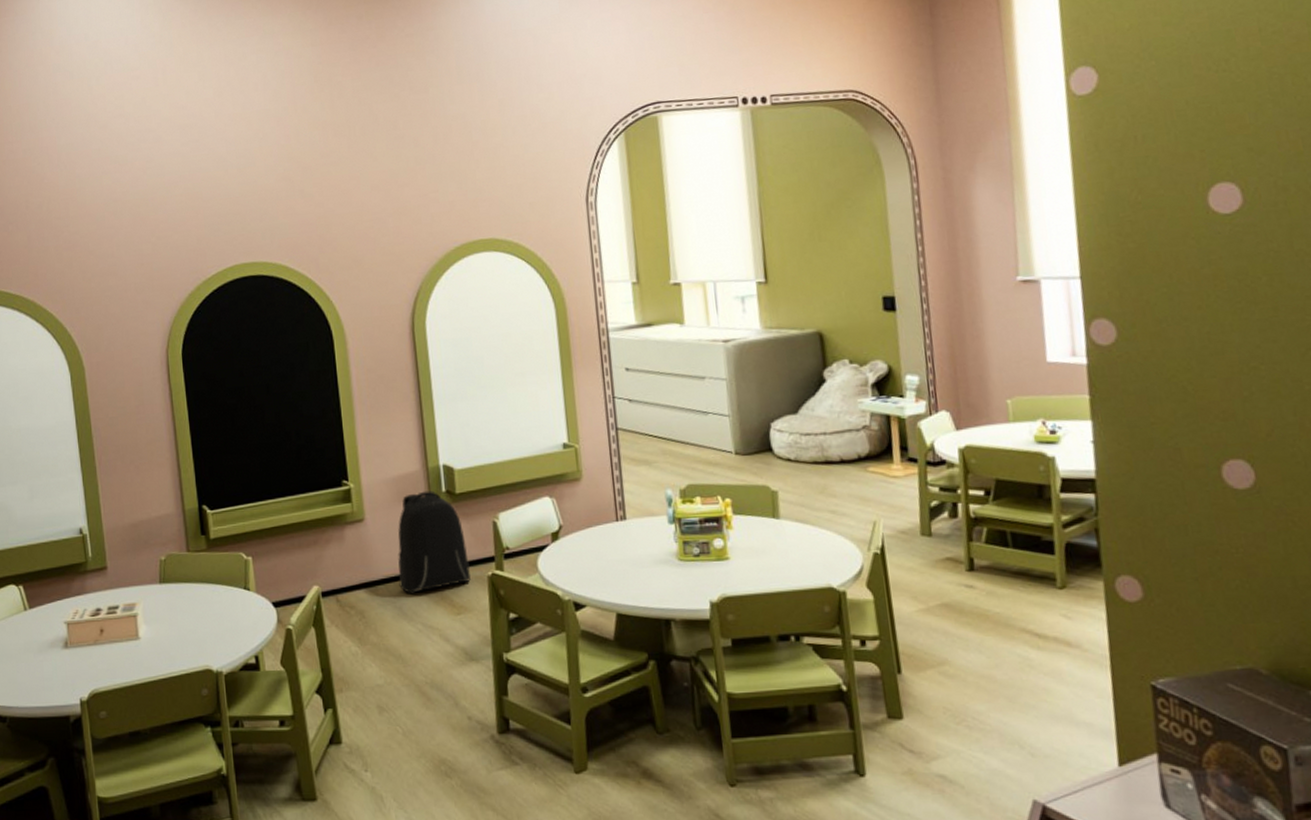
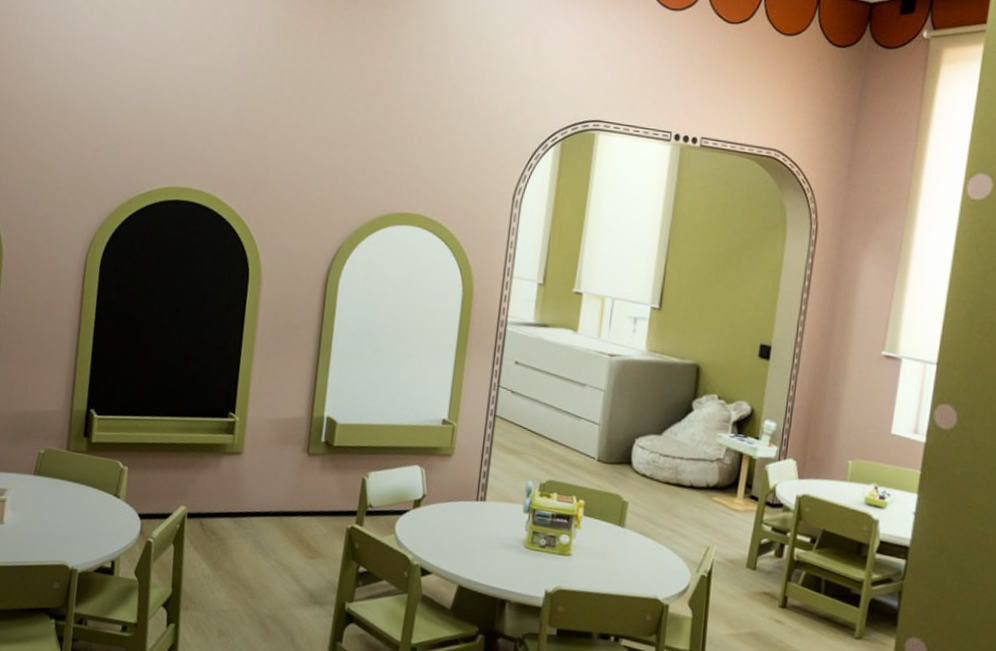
backpack: present [398,491,471,593] -> none [262,437,334,531]

